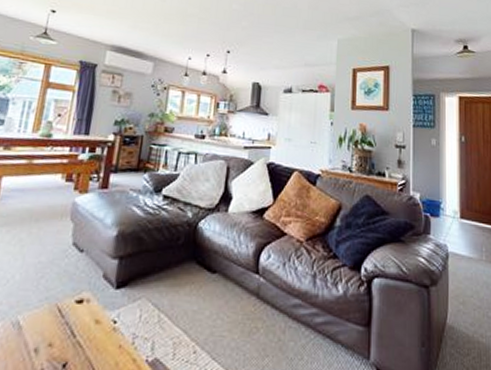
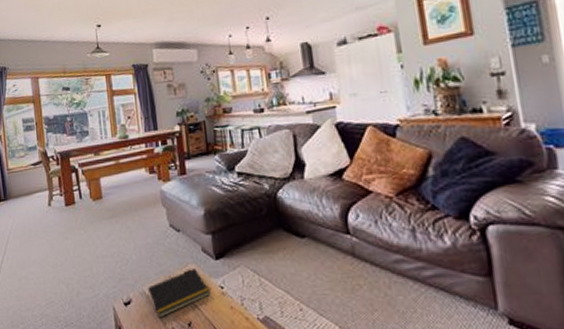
notepad: none [21,297,100,355] -> present [147,269,211,317]

